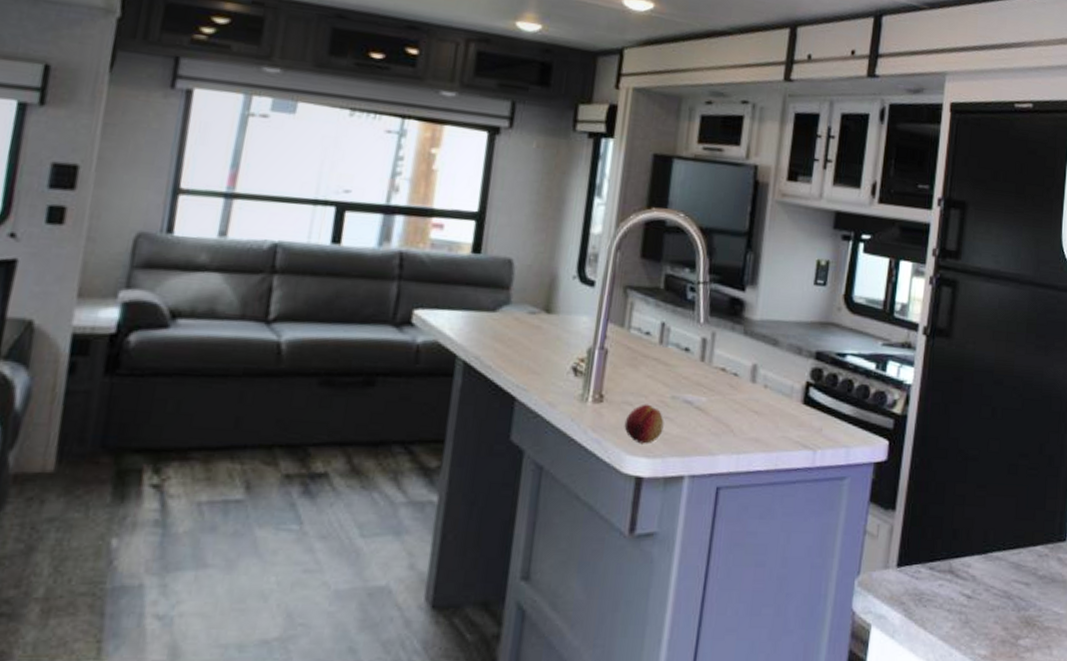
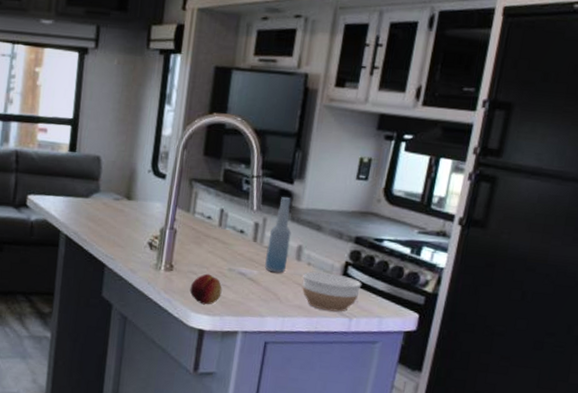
bottle: none [715,307,745,399] -> present [265,197,291,273]
bowl: none [758,395,826,444] -> present [302,271,362,312]

